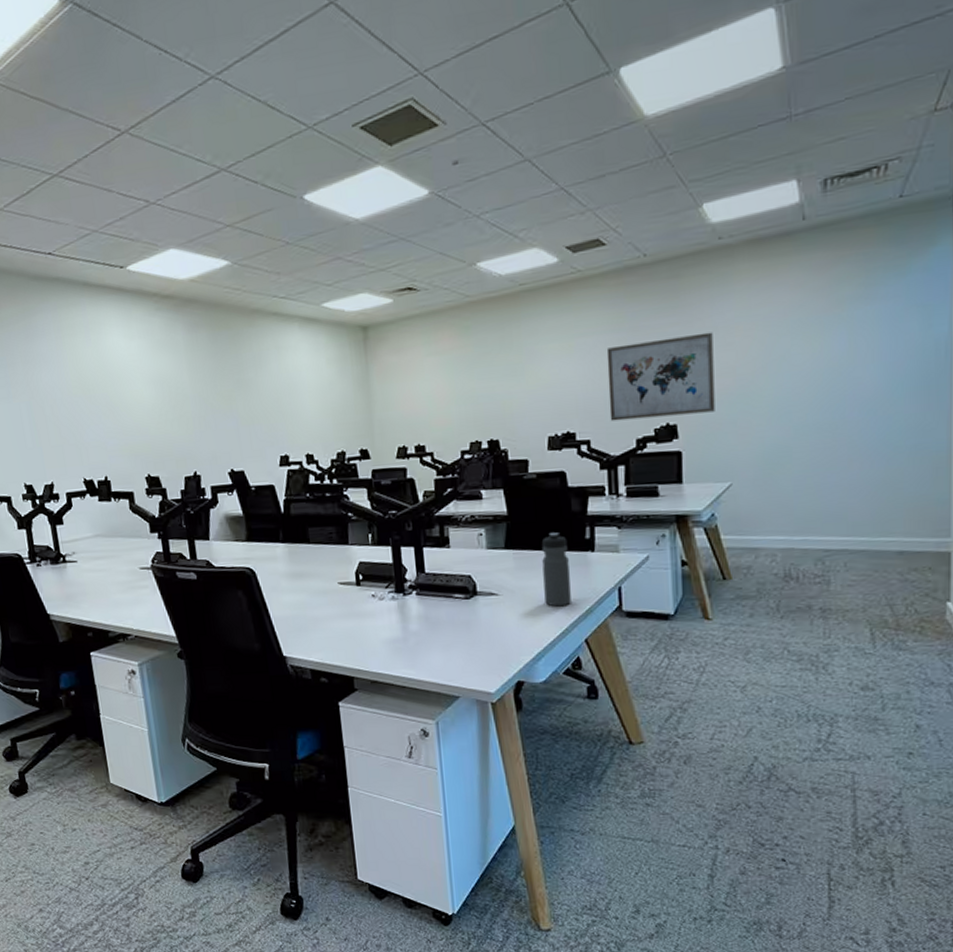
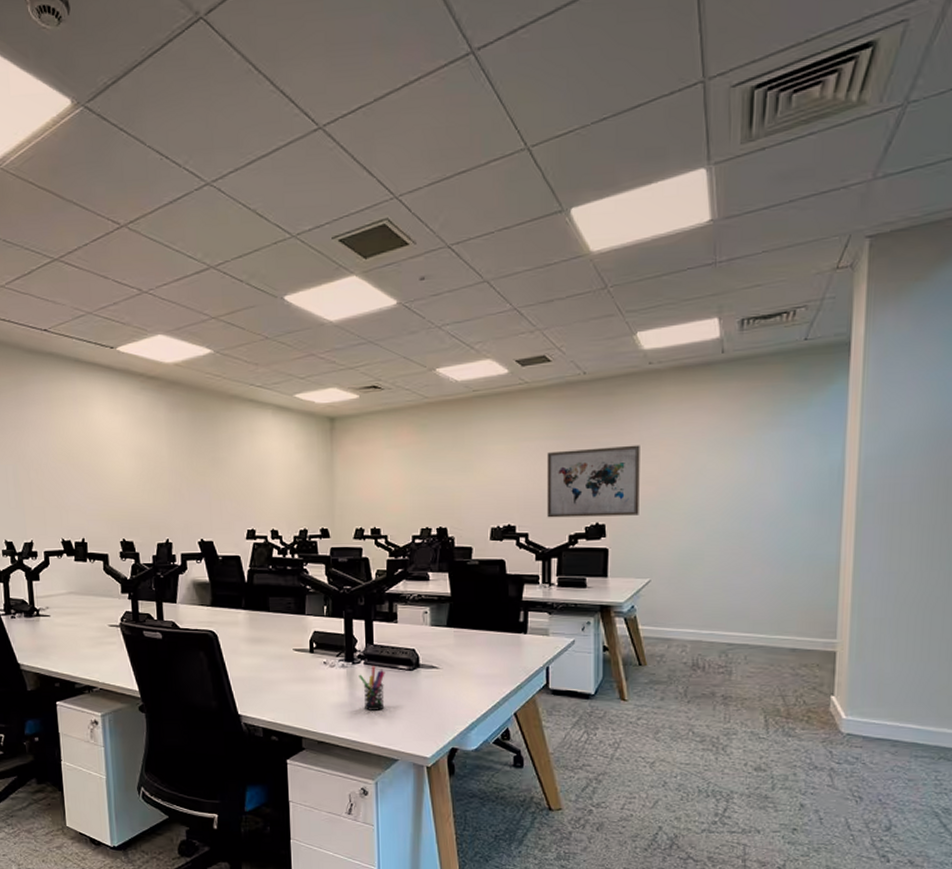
pen holder: none [411,596,442,645] -> present [359,666,385,710]
water bottle: present [541,532,571,607] -> none [480,615,504,682]

